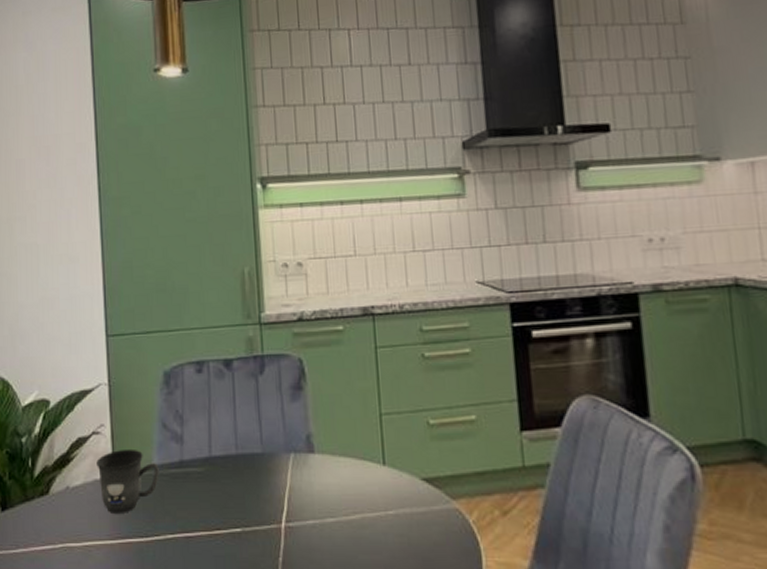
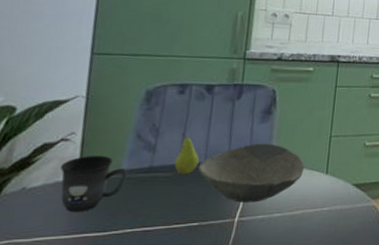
fruit: none [205,418,230,469] -> present [175,132,199,174]
bowl: none [230,427,354,504] -> present [198,143,305,203]

